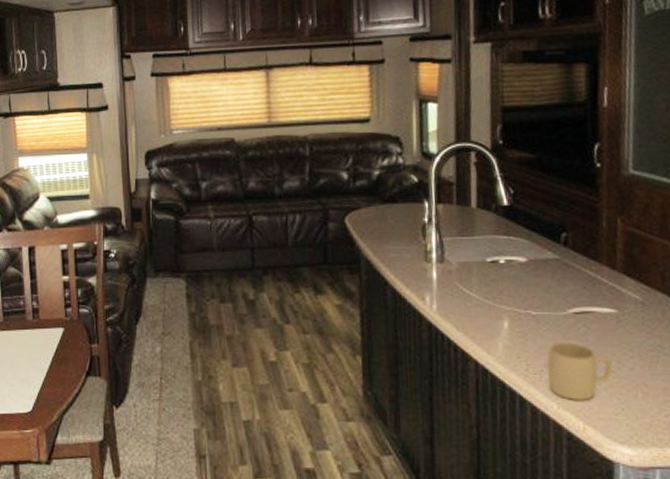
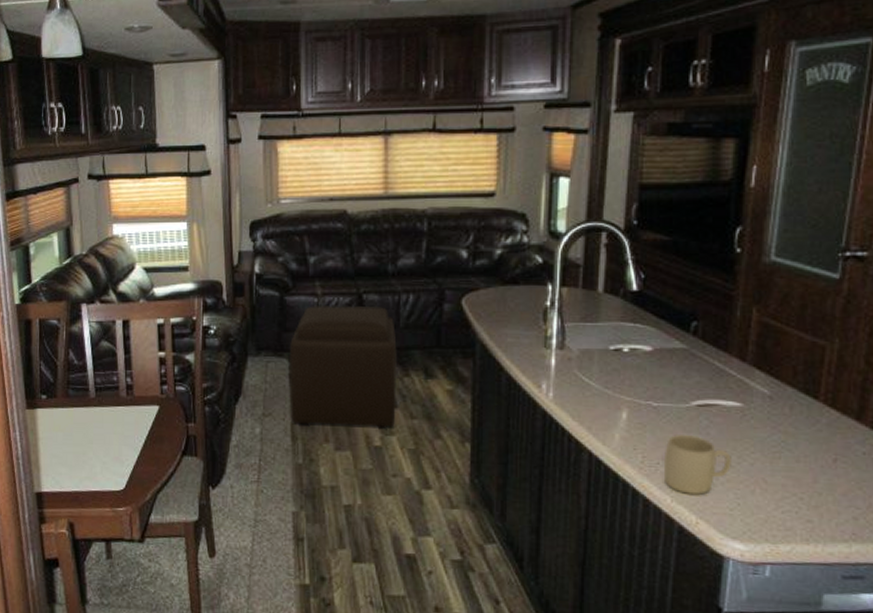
ottoman: none [185,227,289,344] -> present [288,306,397,429]

